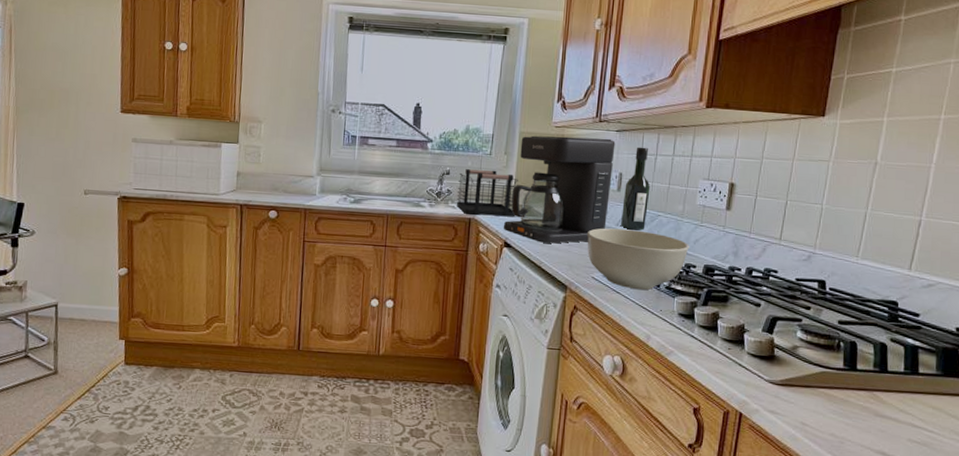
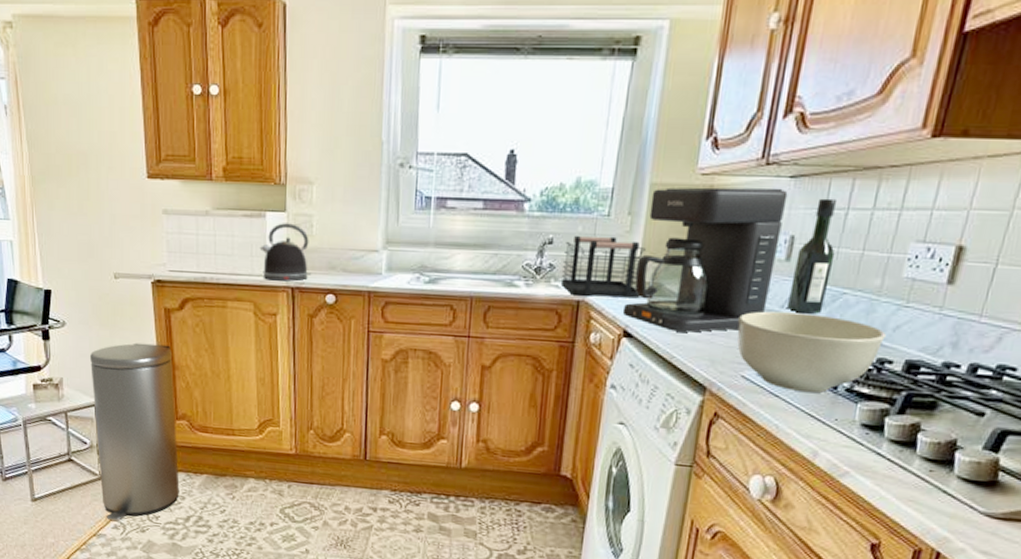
pedal bin: none [54,250,133,413] -> present [90,342,179,521]
kettle: none [214,152,257,200] -> present [259,223,311,282]

